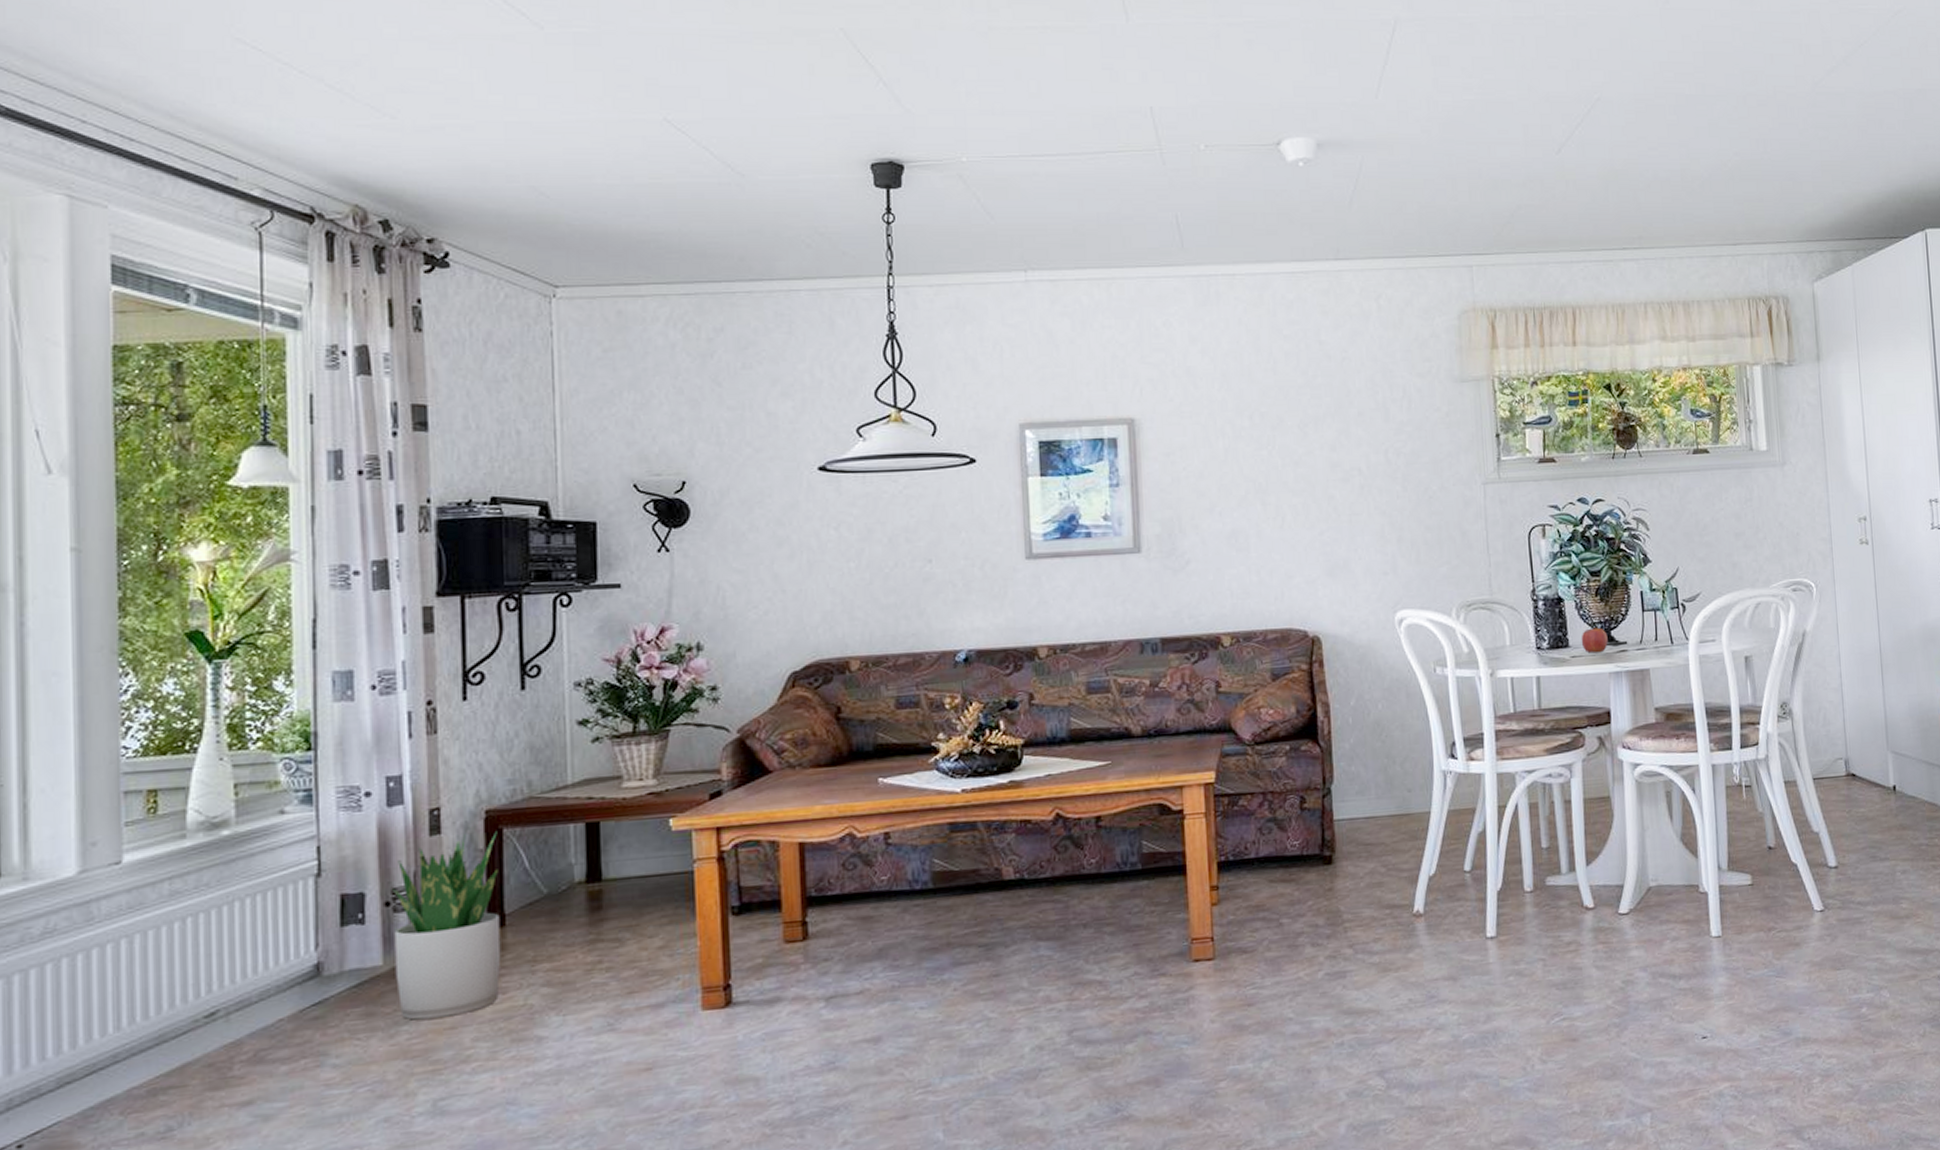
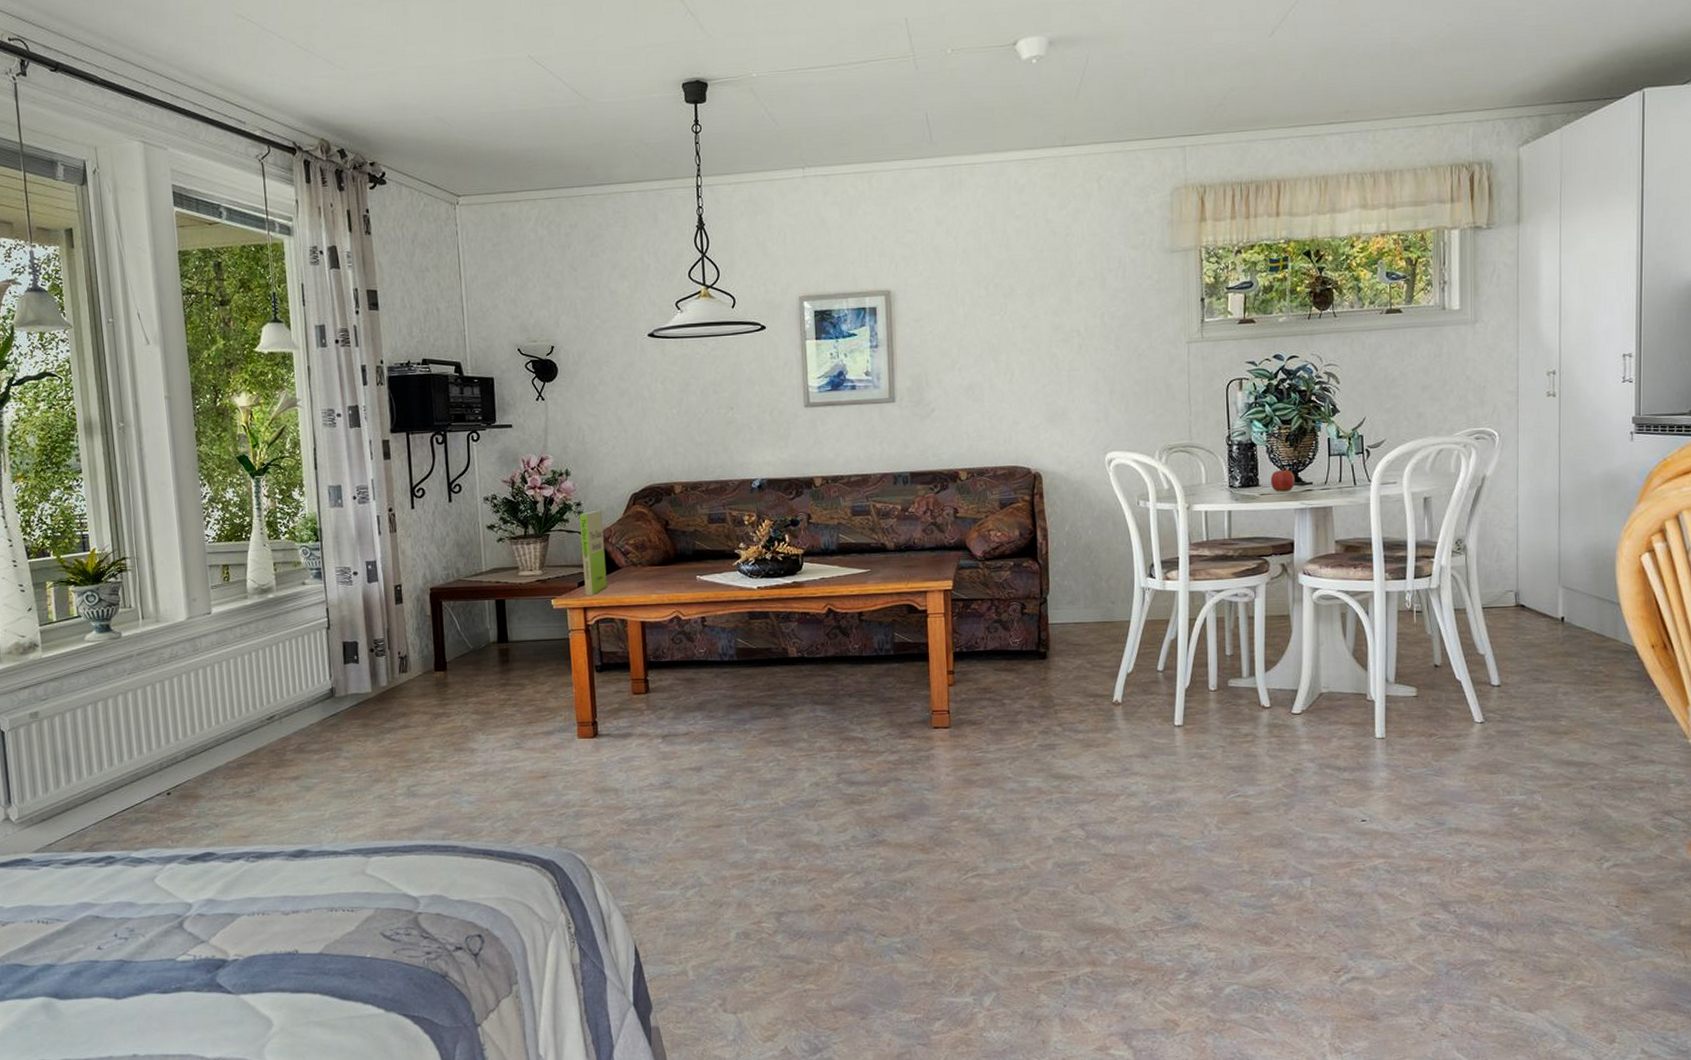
planter: present [393,832,501,1021] -> none [375,604,446,731]
book: none [713,695,752,812] -> present [579,510,608,596]

